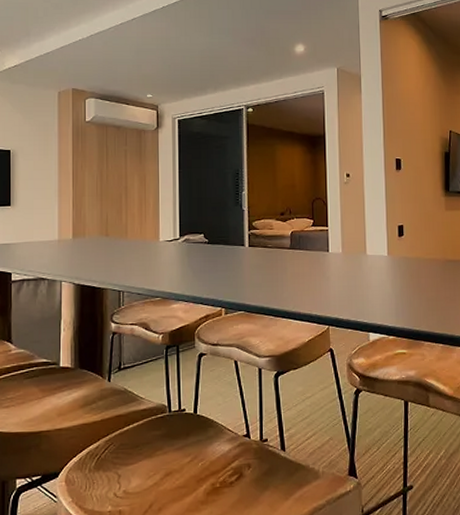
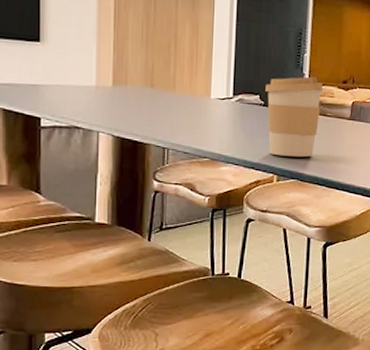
coffee cup: none [209,212,263,290] -> present [265,76,324,157]

